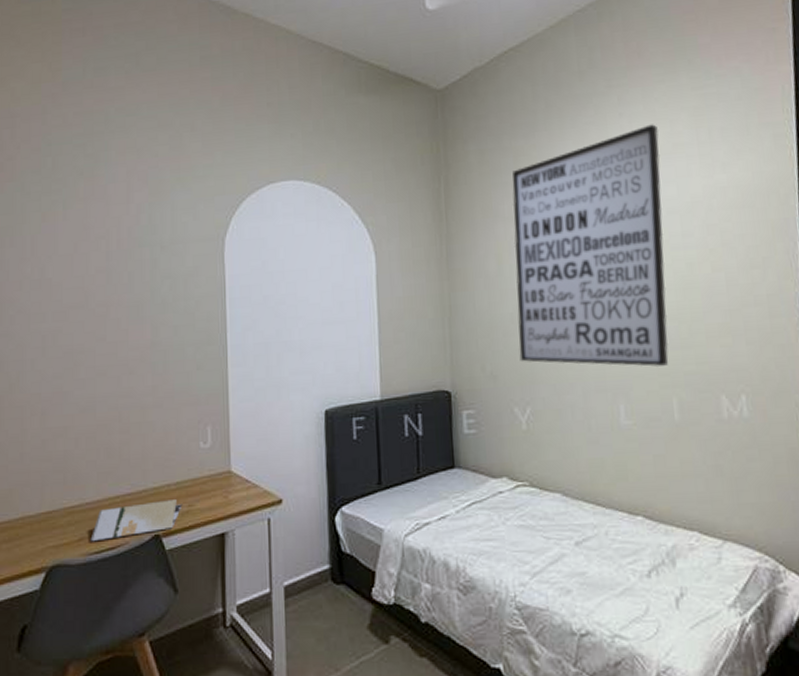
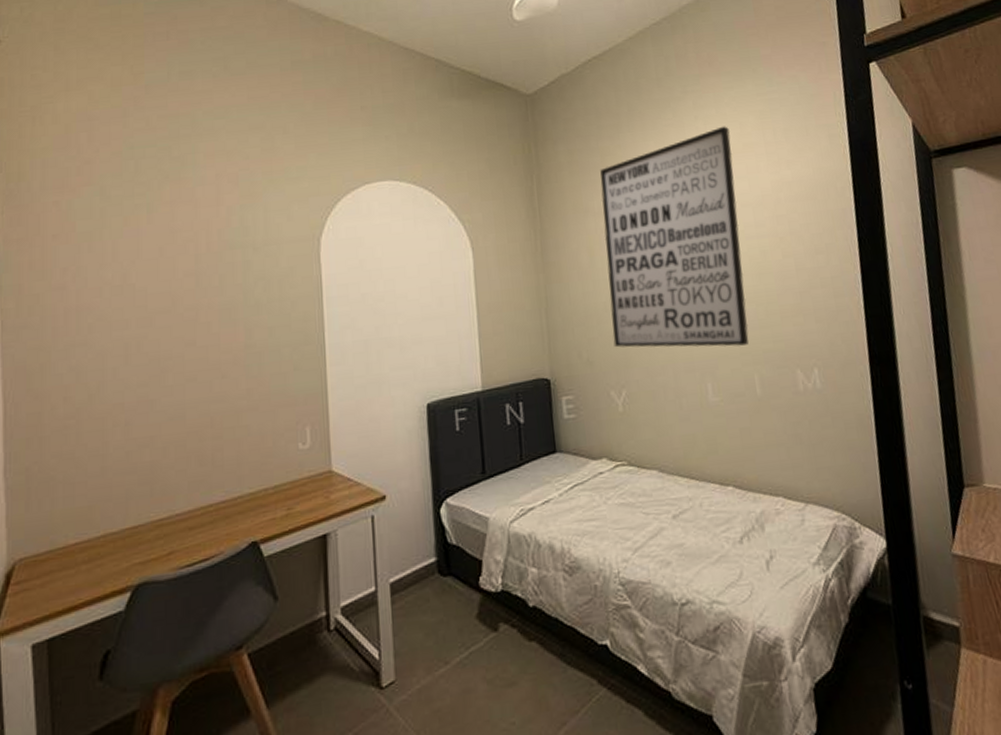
brochure: present [90,500,181,542] -> none [181,504,280,555]

